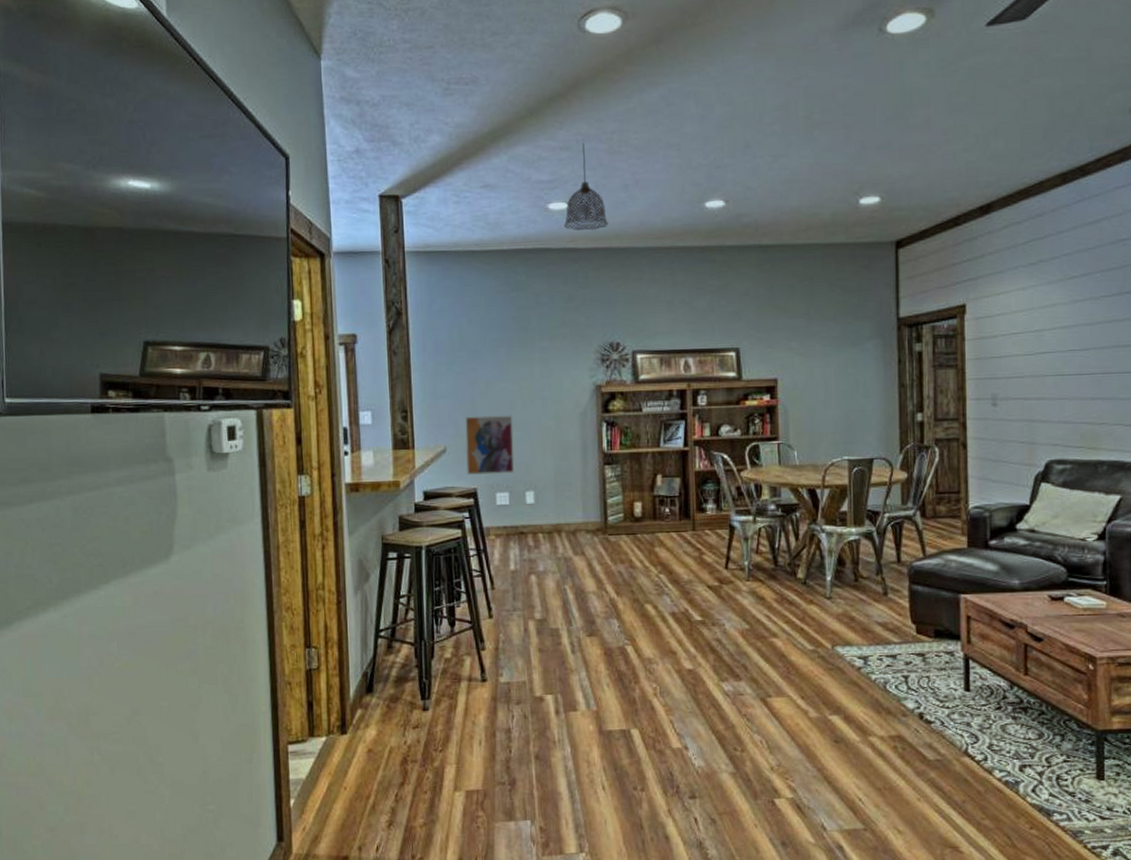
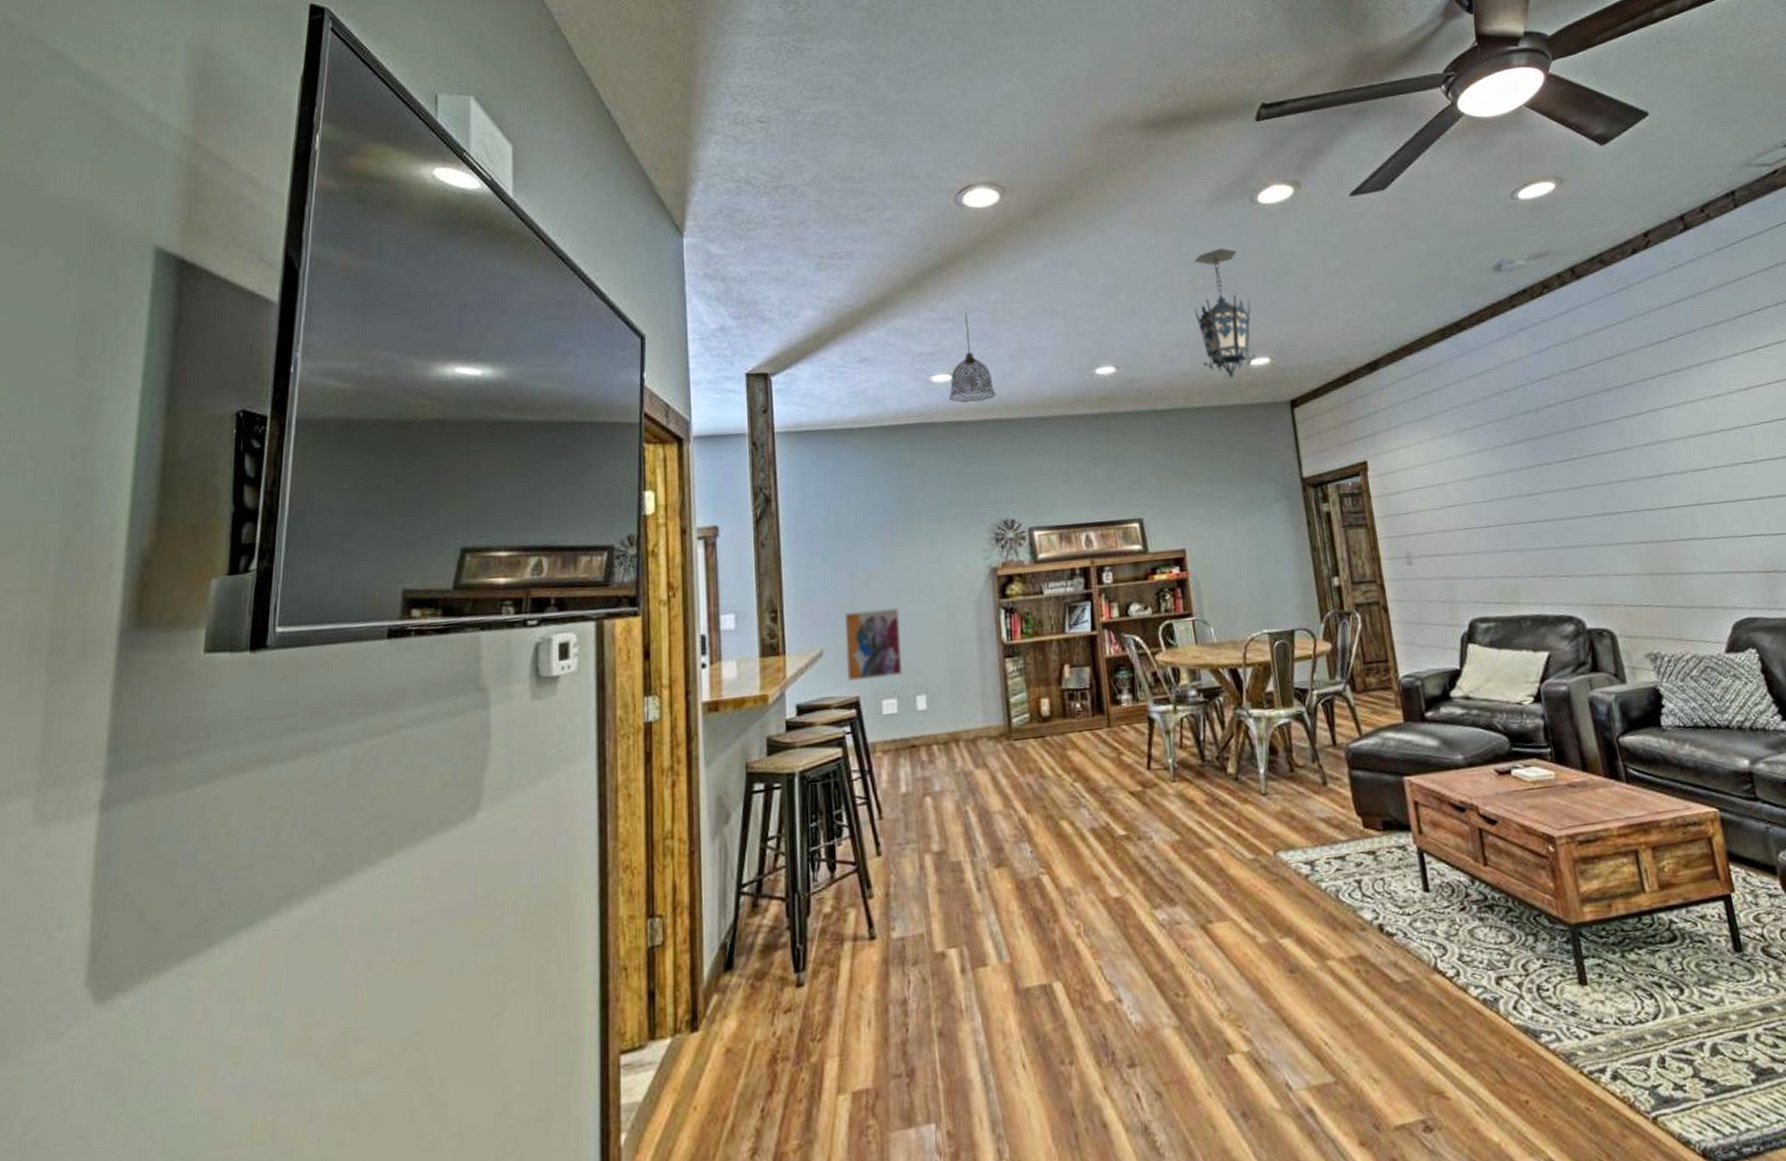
hanging lantern: none [808,80,867,217] -> present [1193,248,1256,379]

